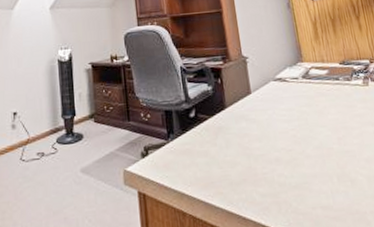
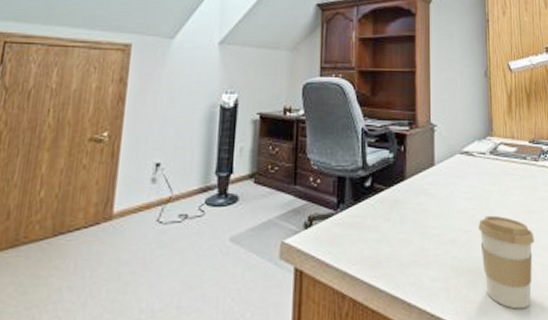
coffee cup: none [300,133,362,219] -> present [478,215,535,309]

